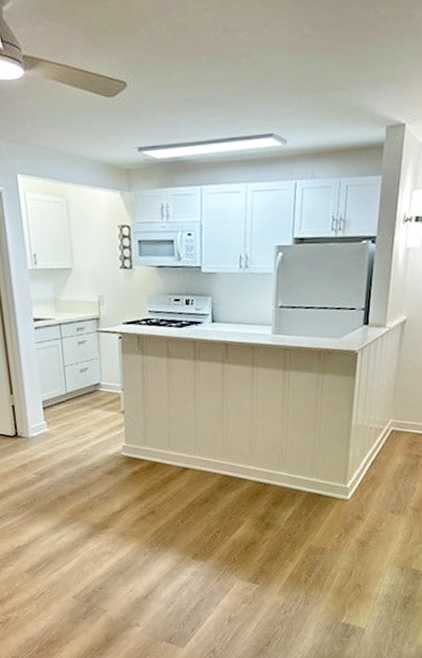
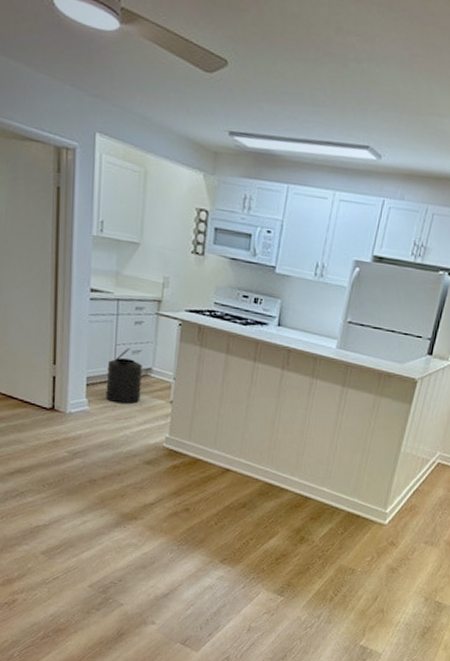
trash can: none [59,367,94,421] -> present [106,348,142,405]

